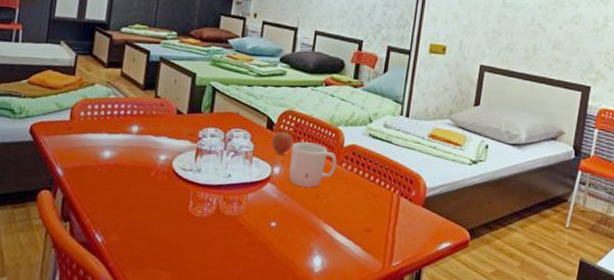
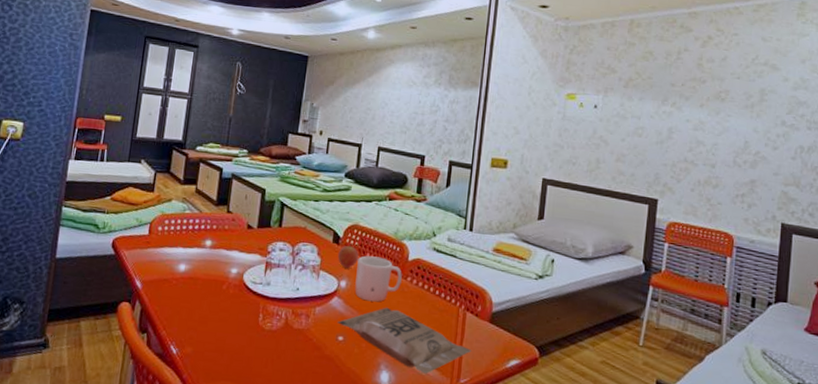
bag: none [270,193,405,258] -> present [337,307,472,374]

